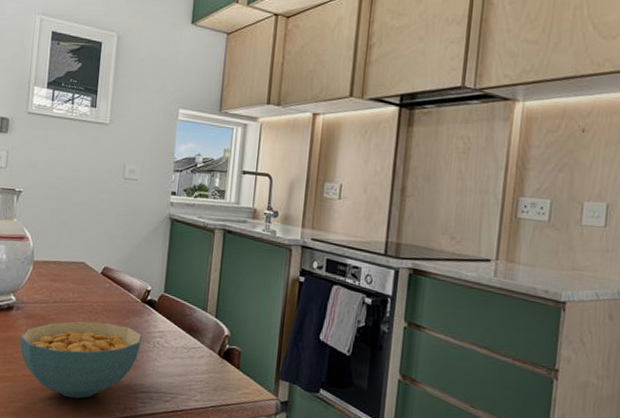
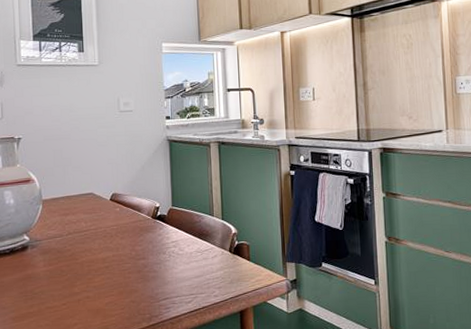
cereal bowl: present [19,321,143,399] -> none [38,243,158,319]

